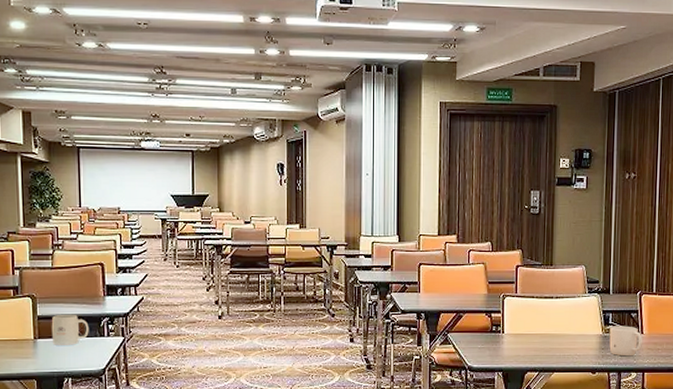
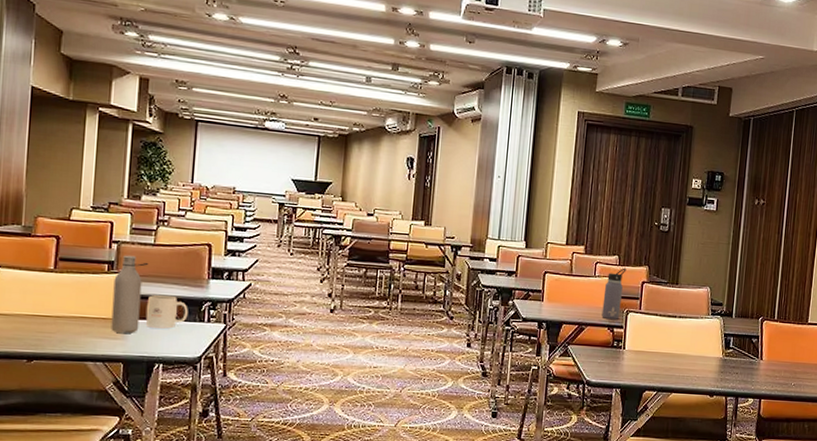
water bottle: none [20,280,48,353] -> present [111,255,148,334]
water bottle: none [478,253,500,306] -> present [601,268,627,321]
mug: present [609,326,642,357] -> none [728,350,762,382]

